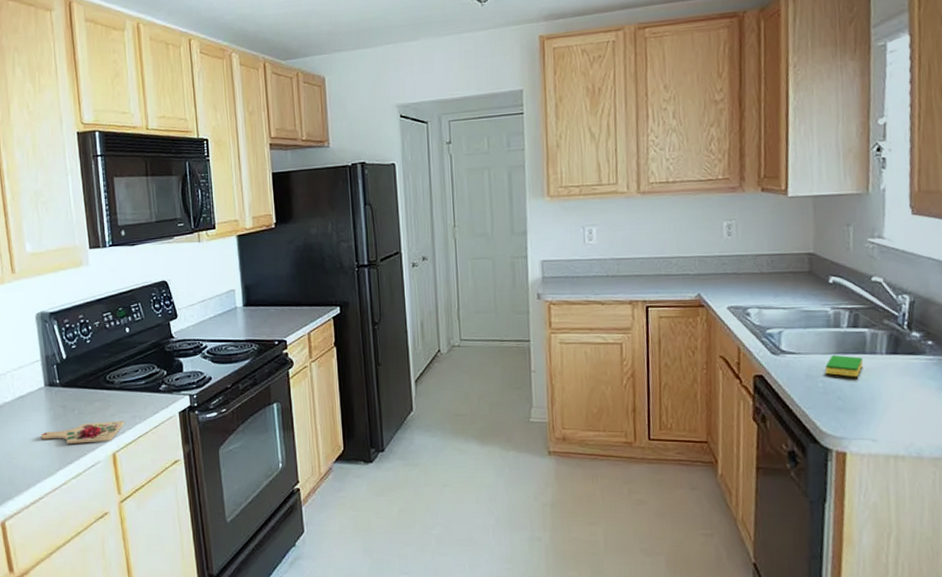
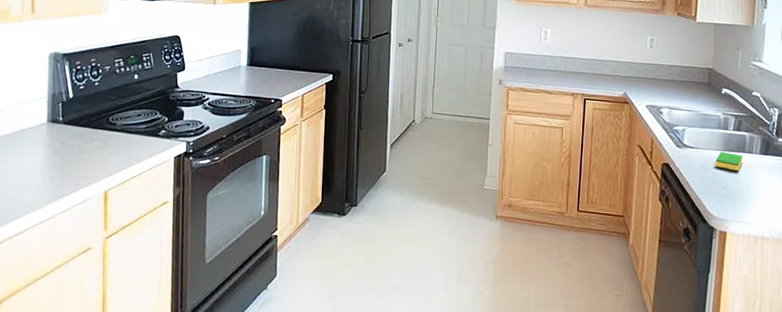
cutting board: present [41,420,125,444] -> none [35,160,121,180]

